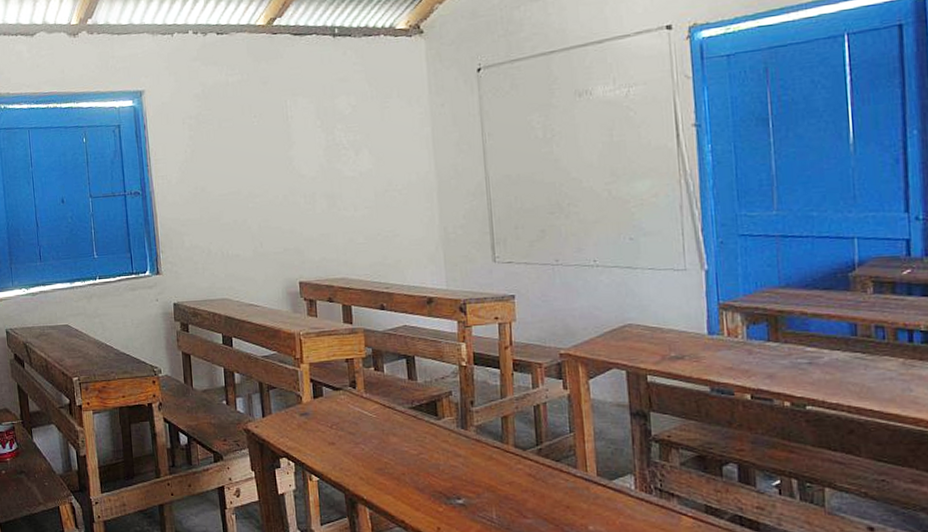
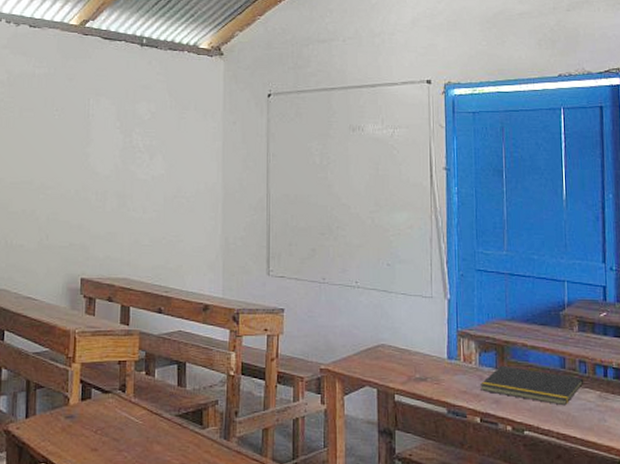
notepad: none [748,337,883,377] -> present [479,365,584,406]

